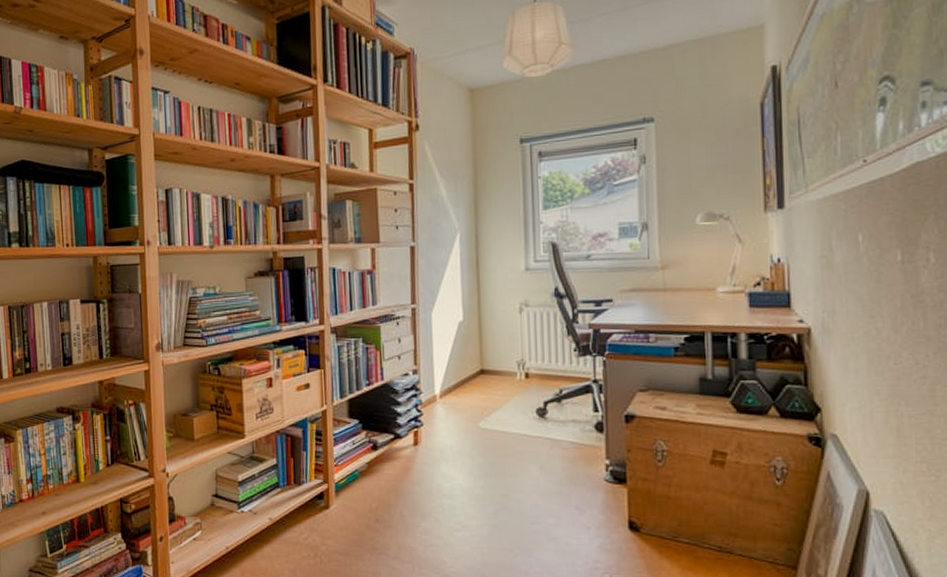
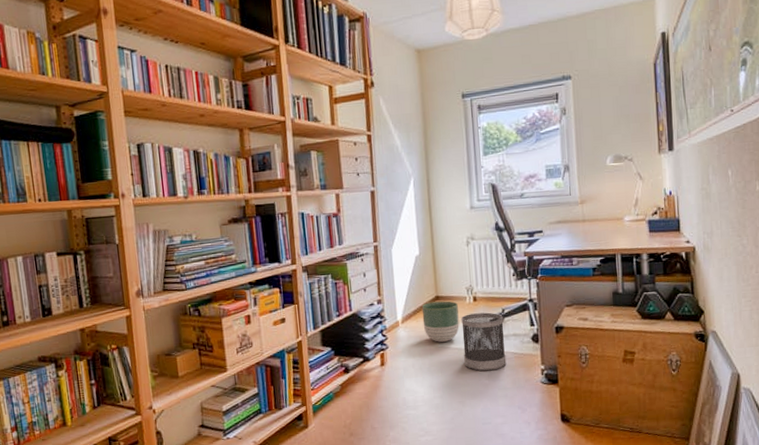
planter: none [463,375,507,423] -> present [421,301,460,342]
wastebasket: none [510,392,563,461] -> present [461,312,507,372]

